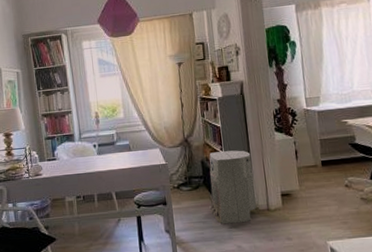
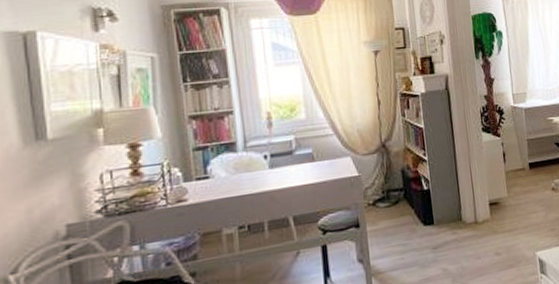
air purifier: present [209,150,256,225] -> none [410,155,463,246]

